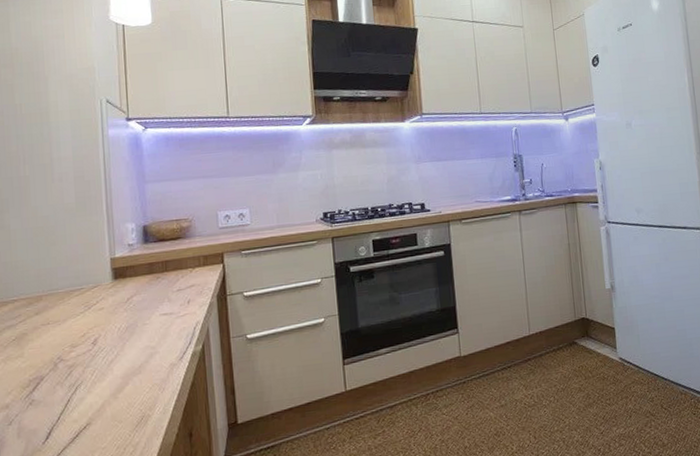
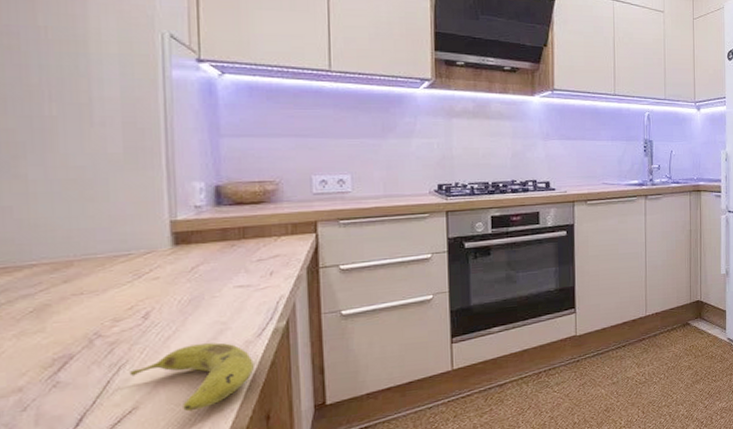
fruit: none [83,365,178,428] -> present [129,342,254,412]

